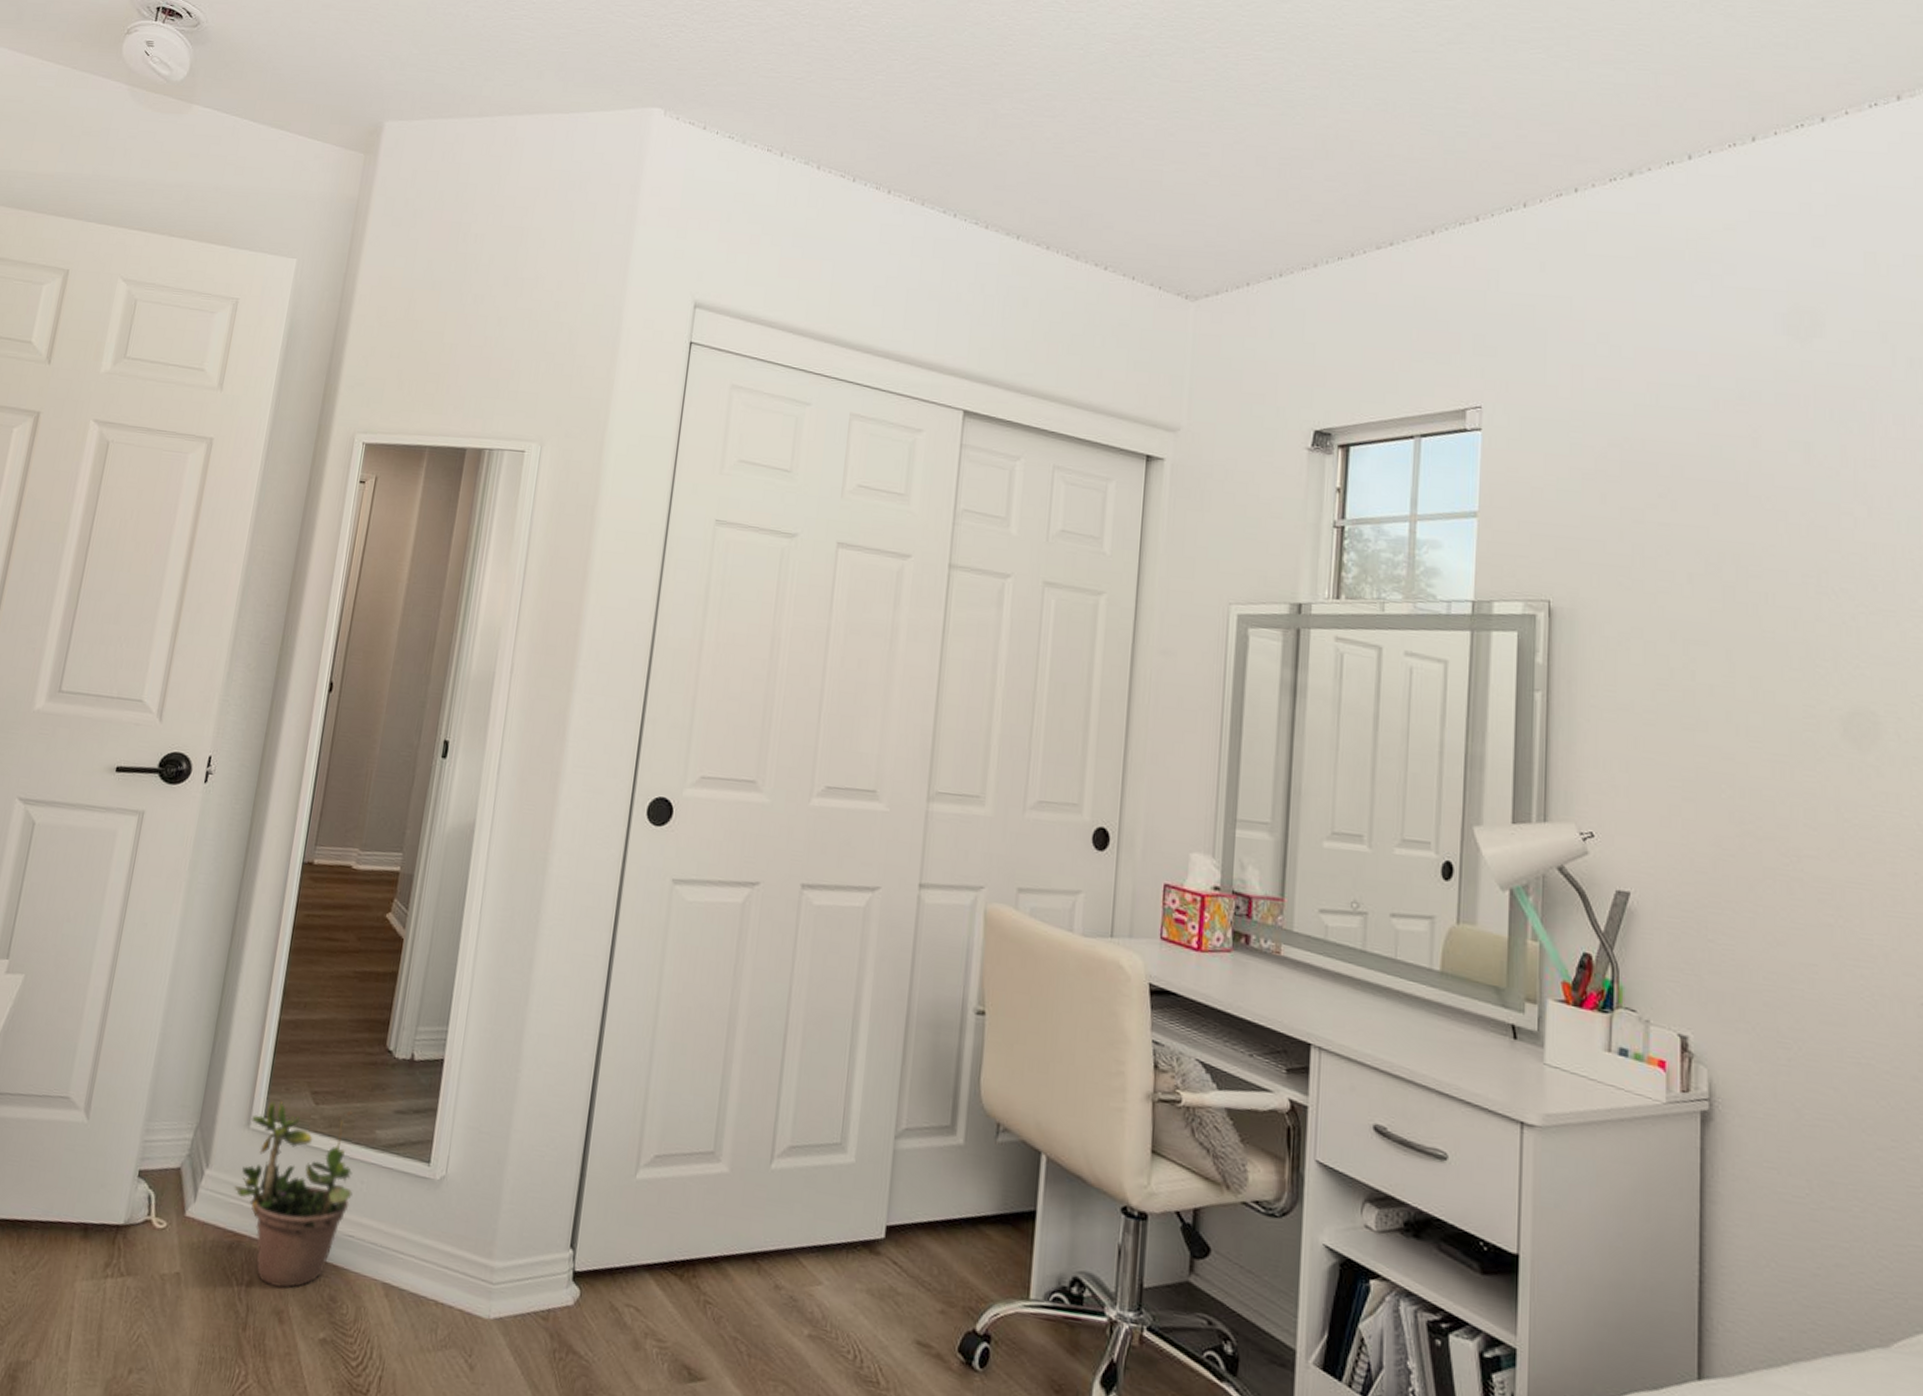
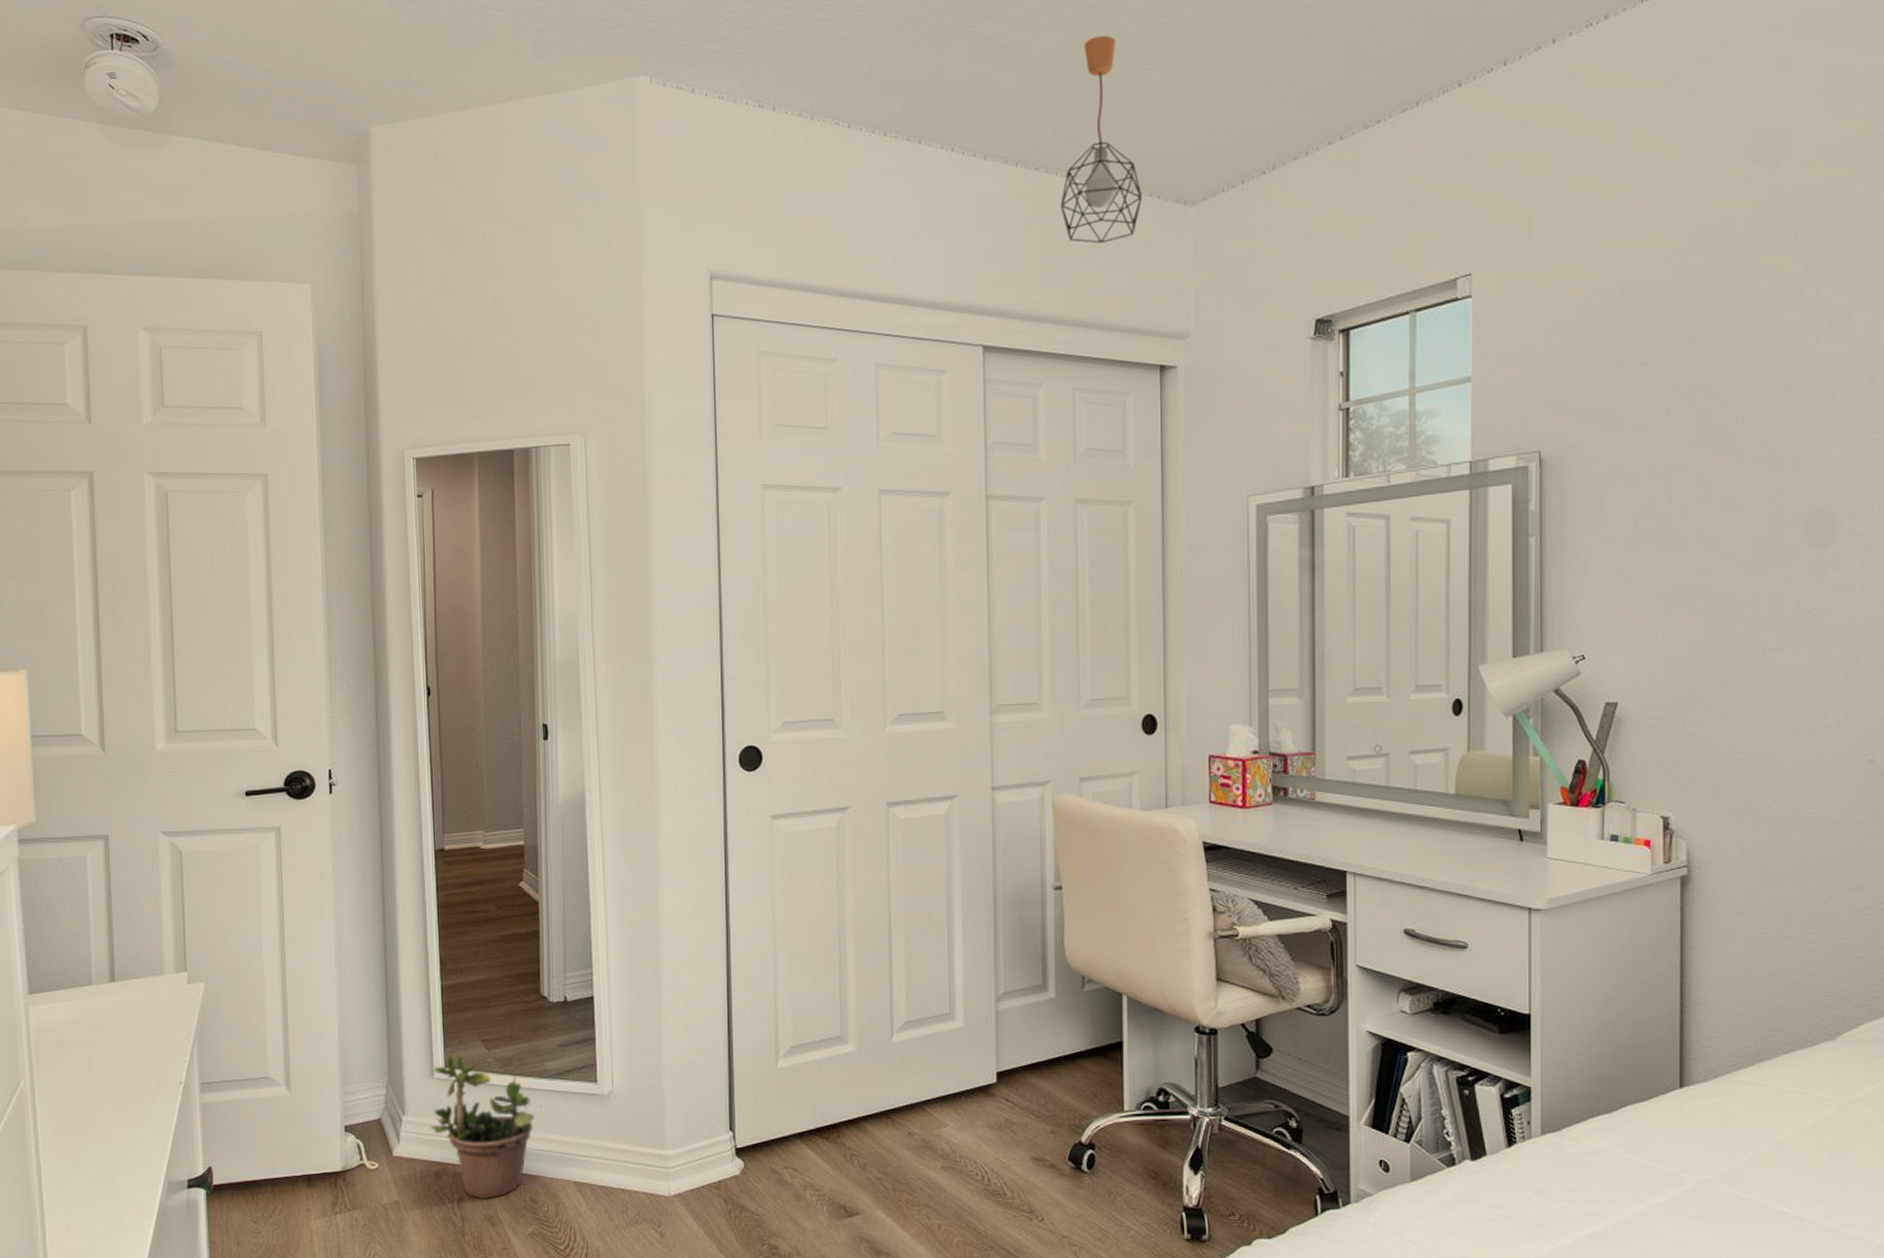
pendant light: none [1058,127,1143,325] -> present [1060,35,1142,243]

